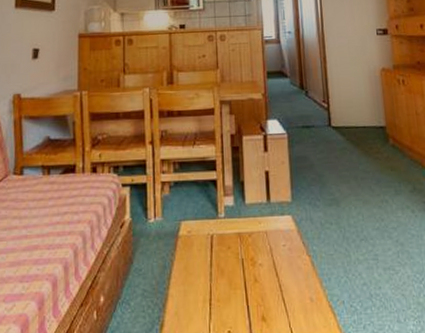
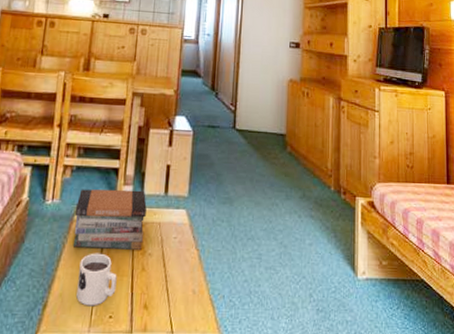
book stack: none [178,200,252,264] -> present [74,189,147,250]
mug: none [191,267,231,323] -> present [76,253,117,306]

